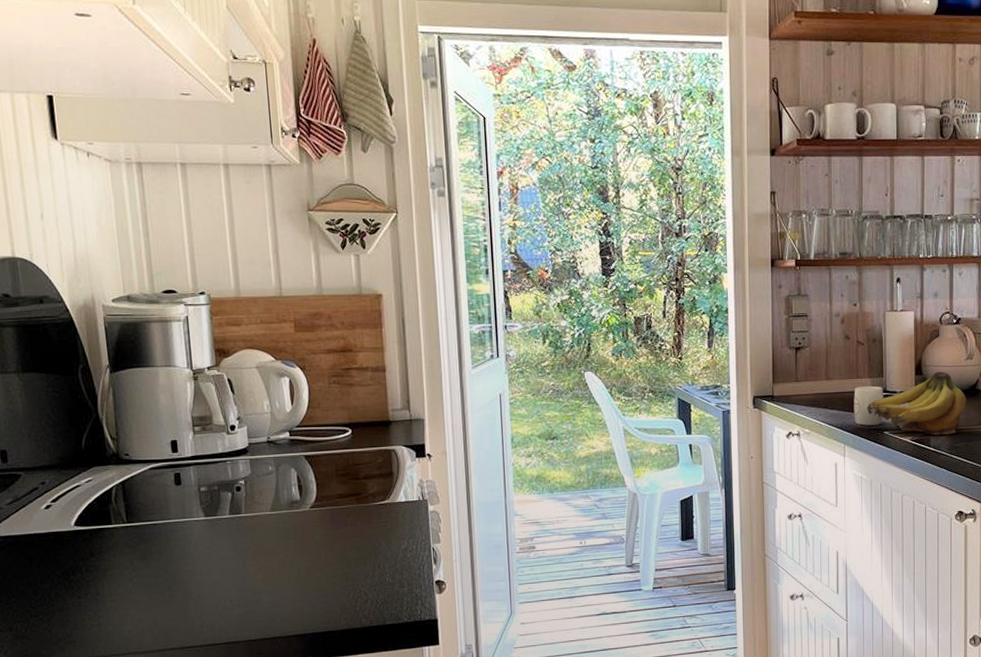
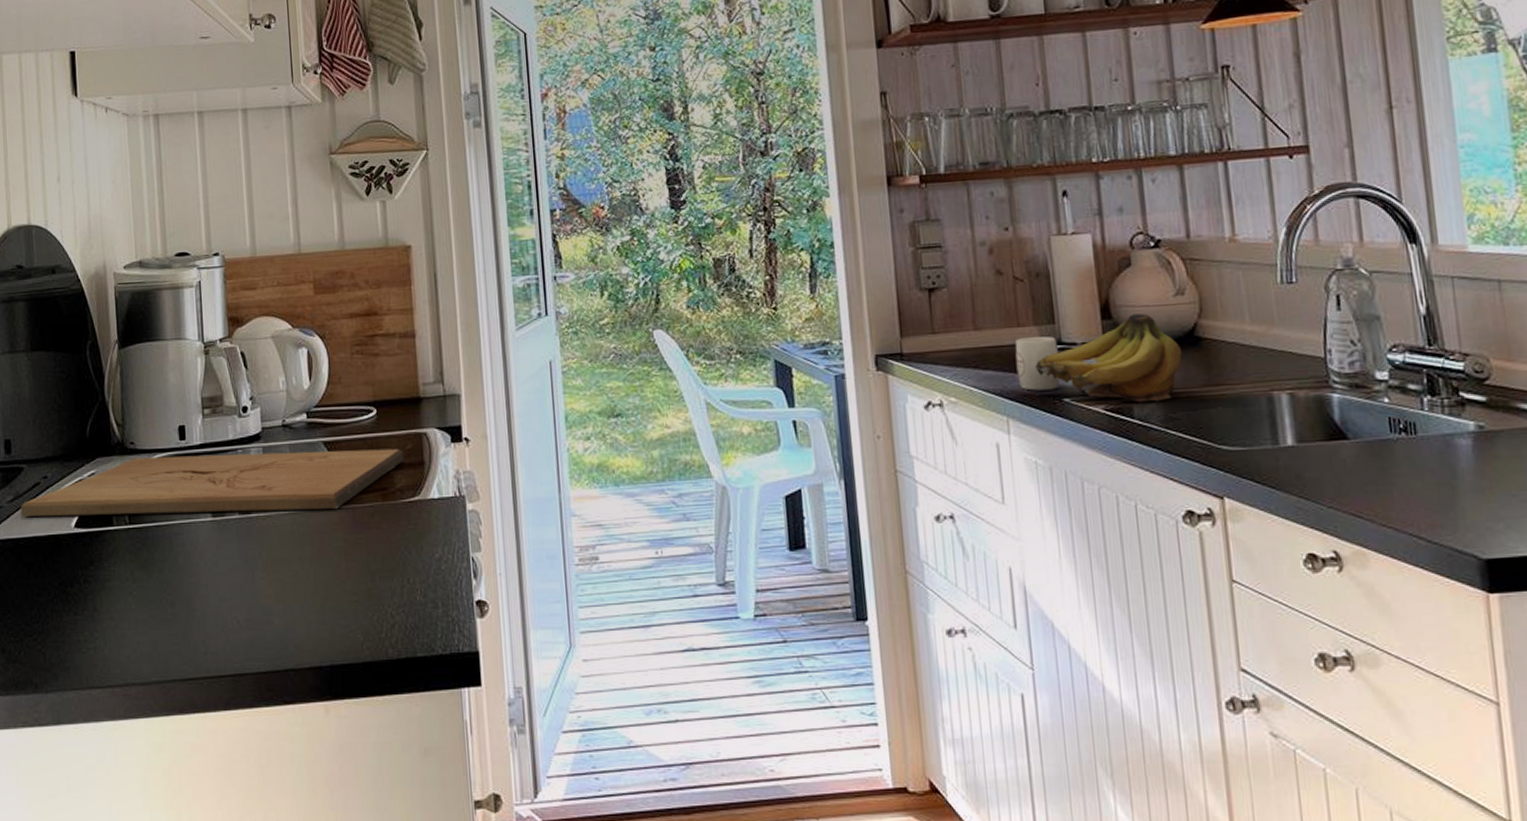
cutting board: none [19,462,375,517] -> present [20,448,403,517]

